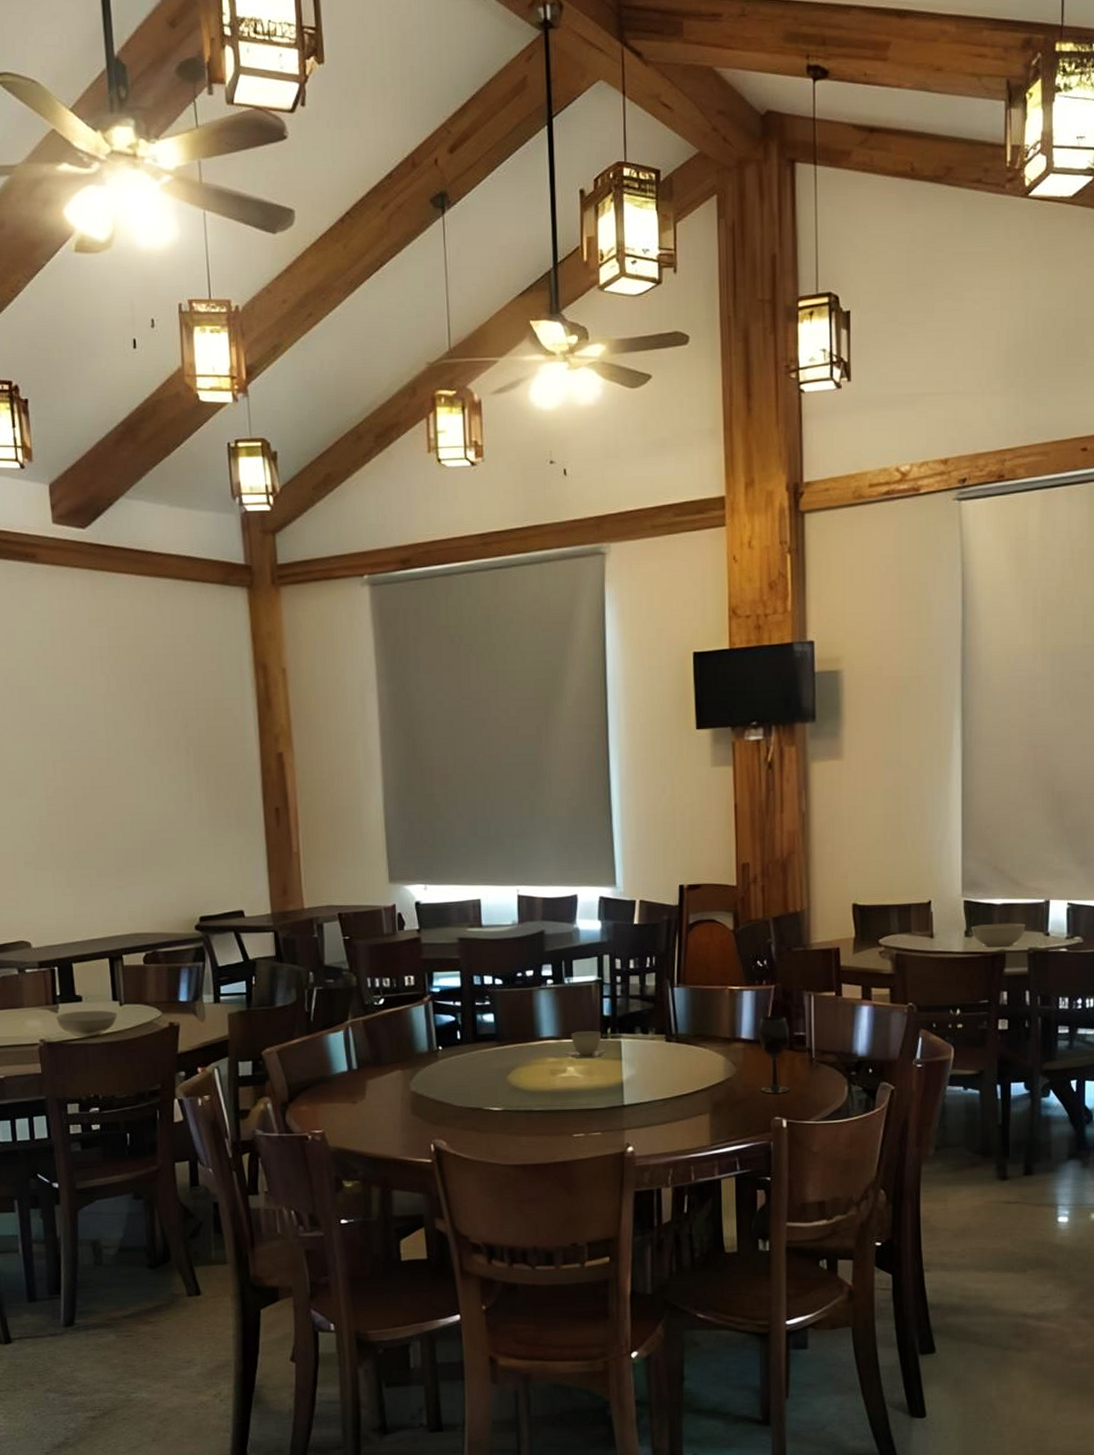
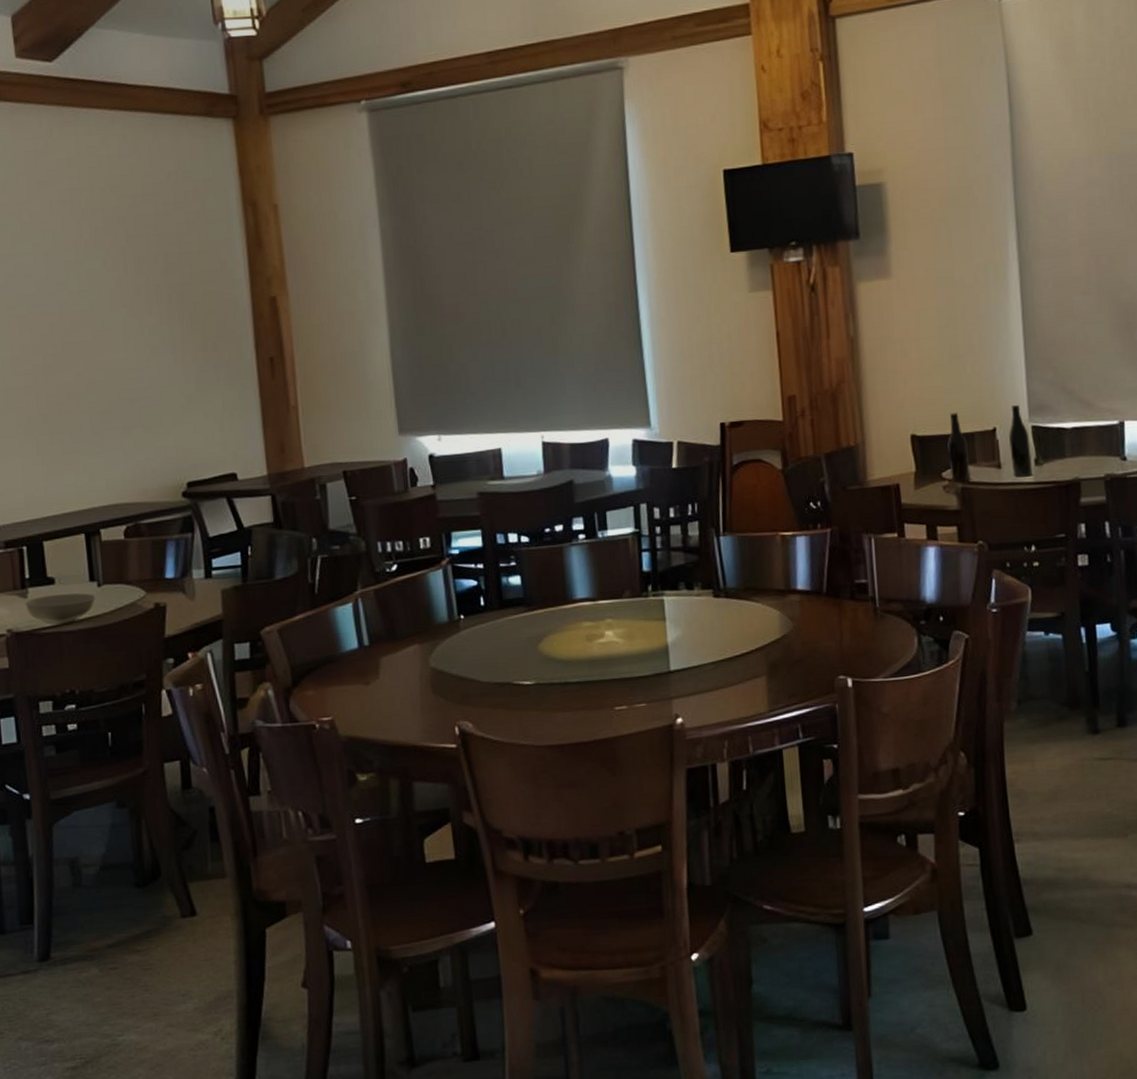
teacup: present [566,1030,607,1058] -> none [603,589,649,621]
wine glass: present [758,1016,790,1094] -> none [815,562,853,650]
beer bottle: none [886,880,963,951] -> present [947,404,1033,484]
bowl: present [971,923,1025,947] -> none [1041,448,1100,475]

